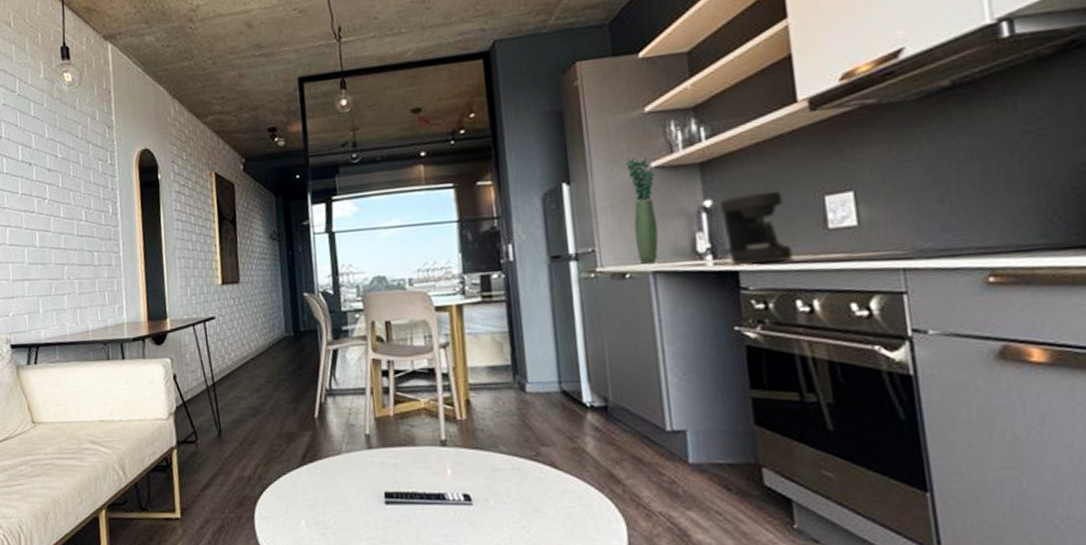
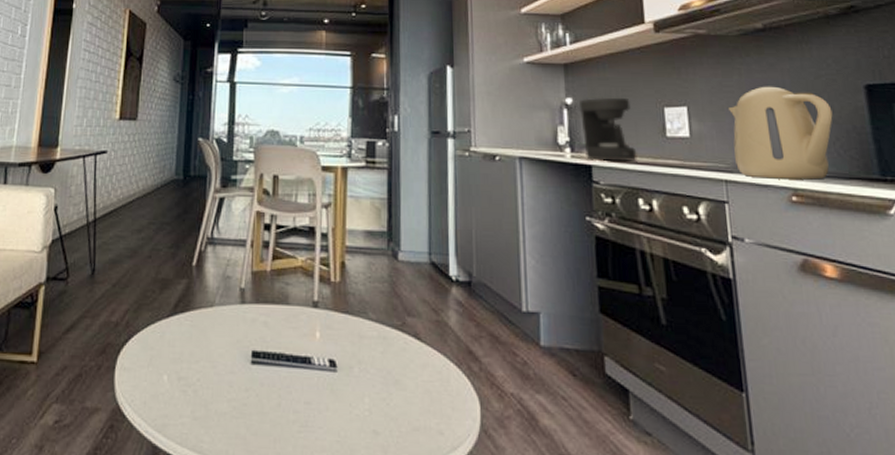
vase: present [625,156,659,266] -> none [502,50,527,150]
kettle: none [905,153,1044,262] -> present [727,86,833,180]

